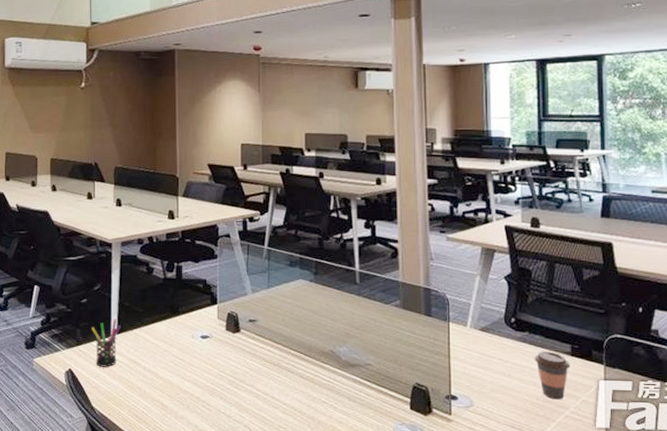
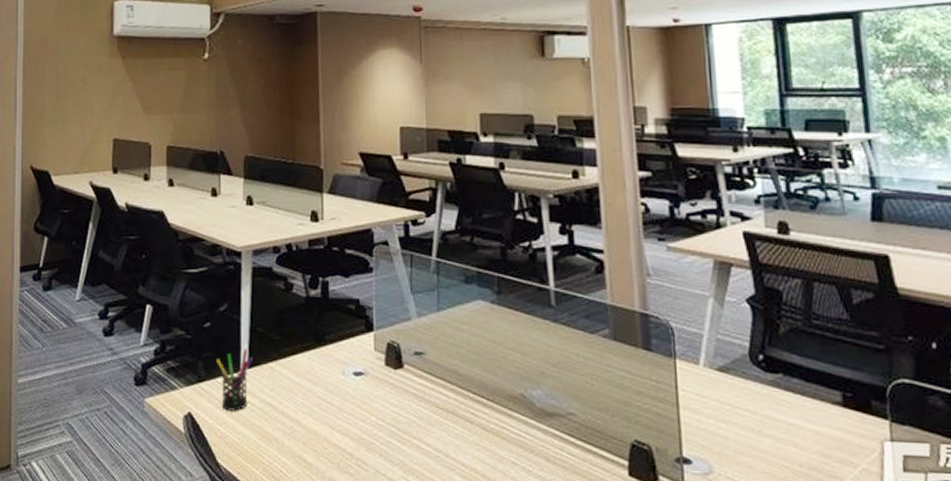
coffee cup: present [534,351,571,400] -> none [792,400,843,467]

